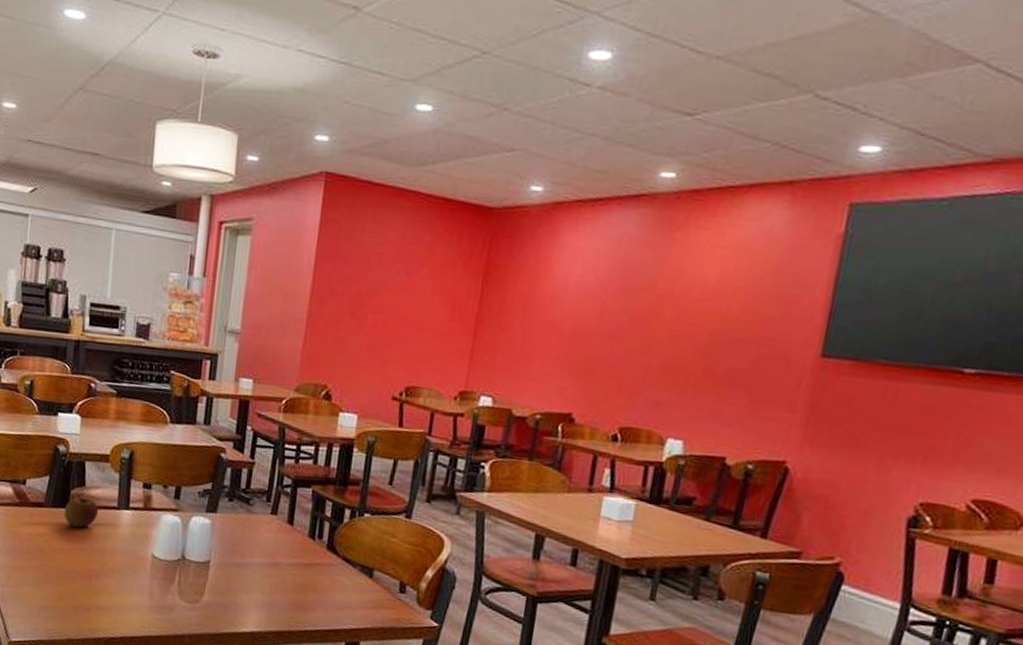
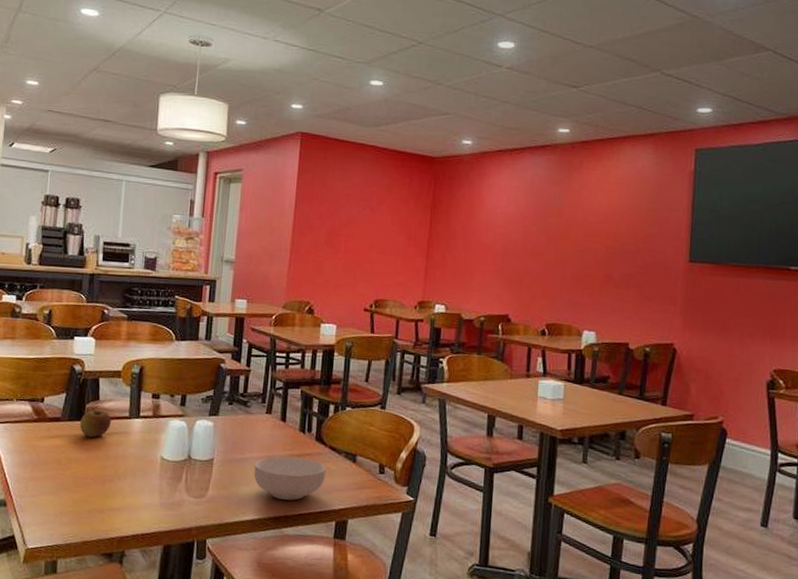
cereal bowl: none [254,564,338,615] -> present [254,456,327,501]

